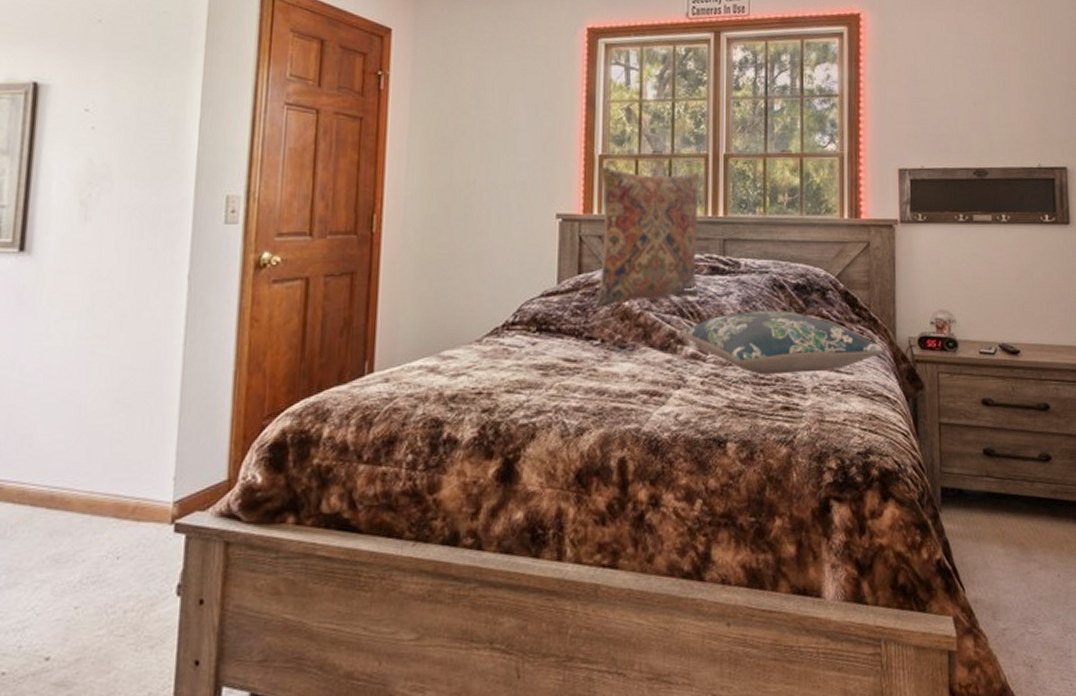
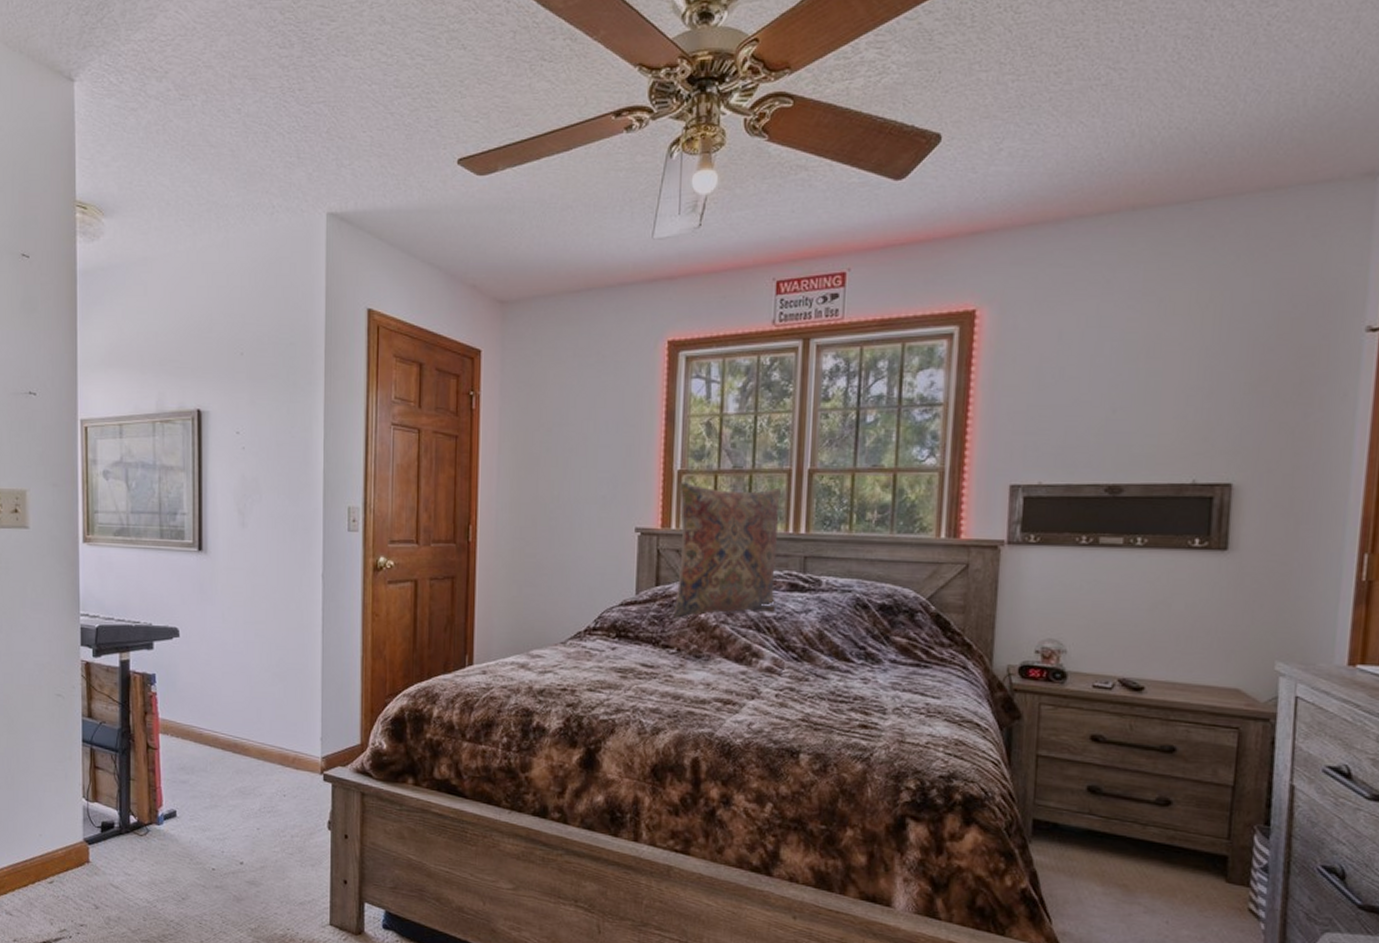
pillow: present [679,311,887,375] -> none [755,629,981,694]

